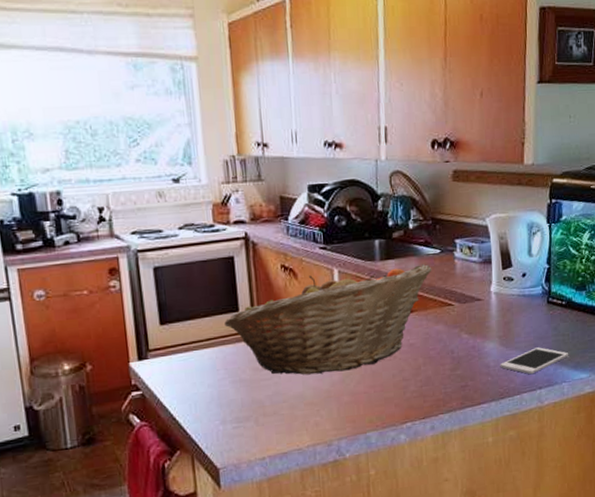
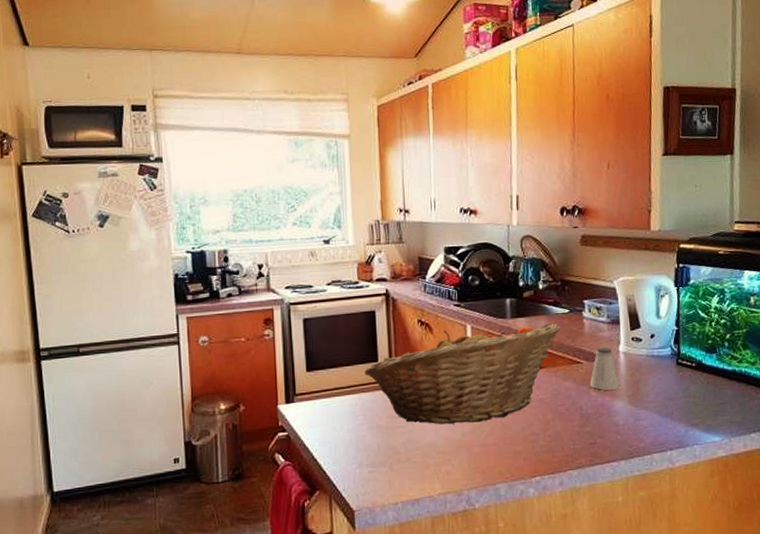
saltshaker: none [461,287,491,332] -> present [589,347,619,390]
cell phone: present [500,347,569,375] -> none [629,408,701,435]

